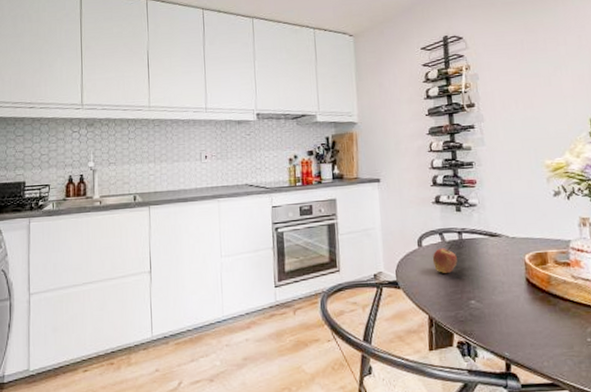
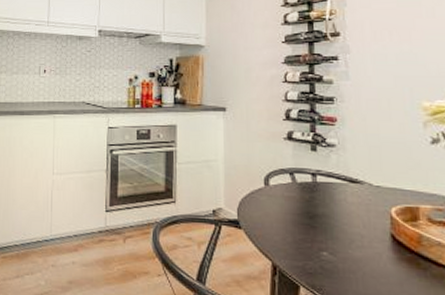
fruit: present [432,246,457,273] -> none [280,188,309,218]

